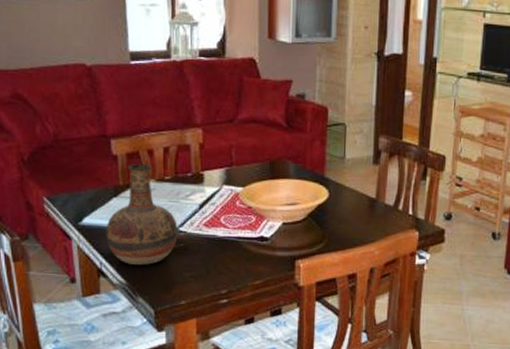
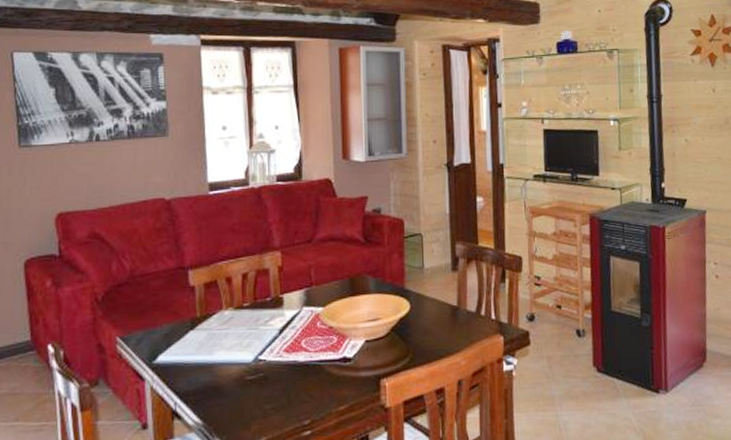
vase: present [106,163,178,265] -> none [181,291,257,402]

